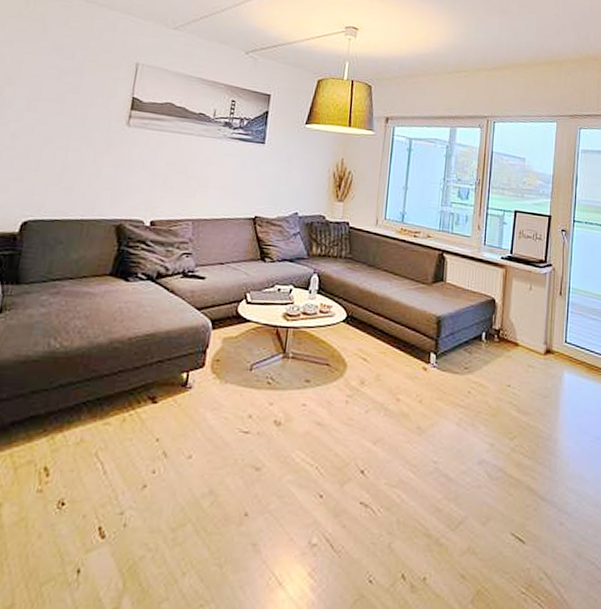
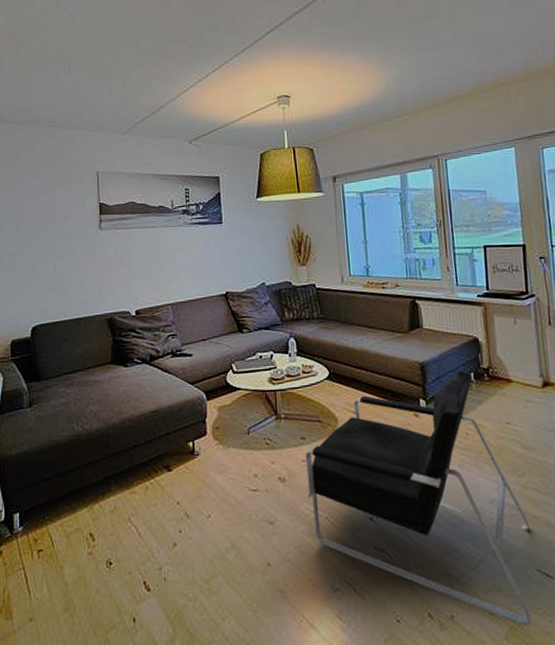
armchair: none [302,328,511,590] -> present [305,370,532,626]

